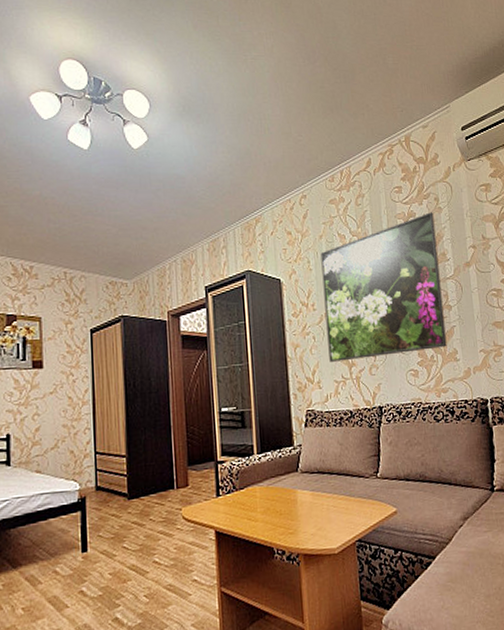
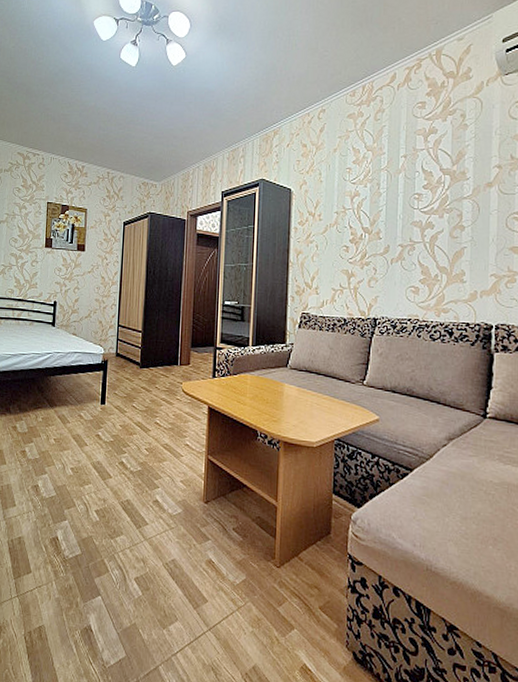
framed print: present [320,212,447,362] -> none [329,129,458,271]

